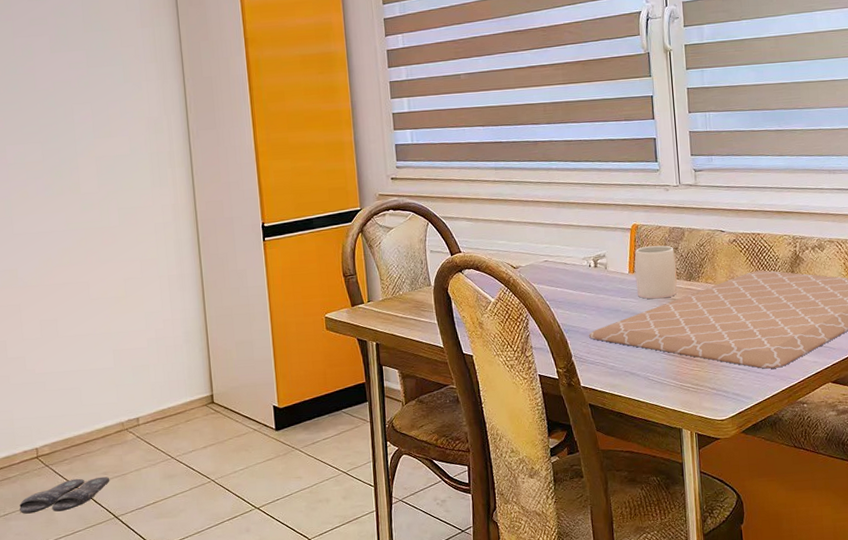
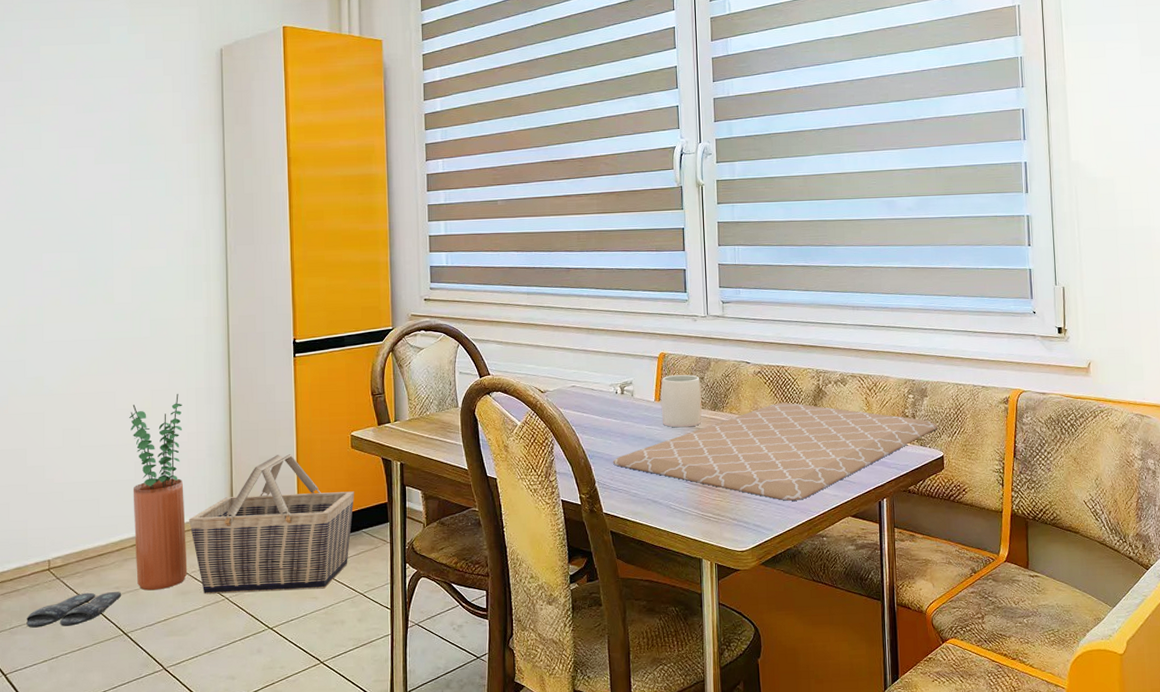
vase: none [104,282,173,475] -> present [129,394,188,591]
basket: none [170,338,332,477] -> present [189,454,354,595]

